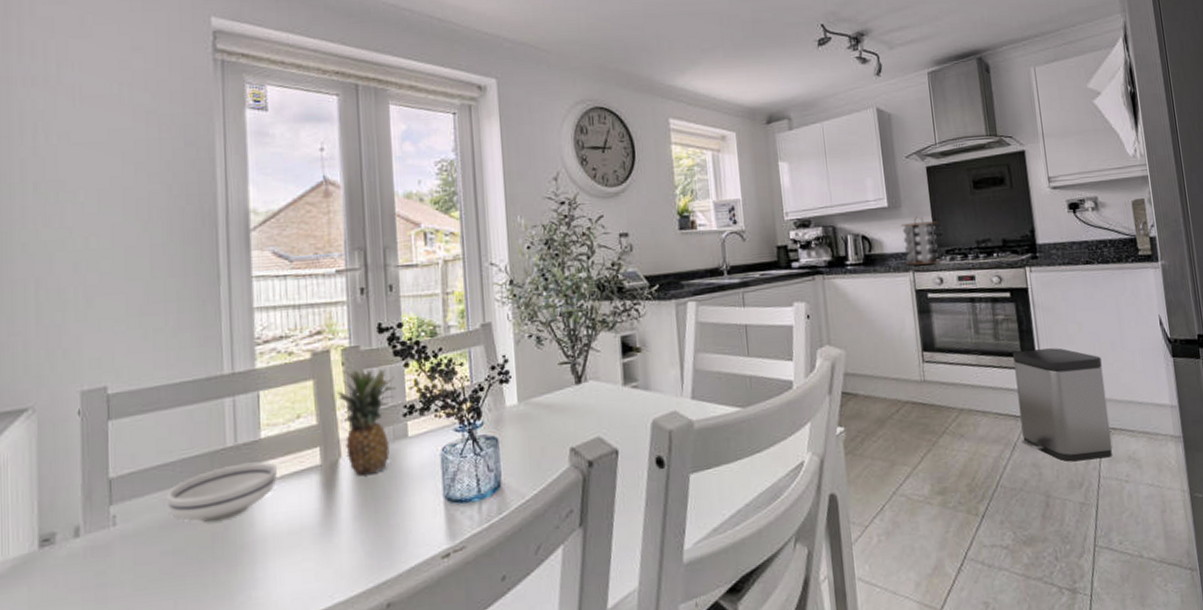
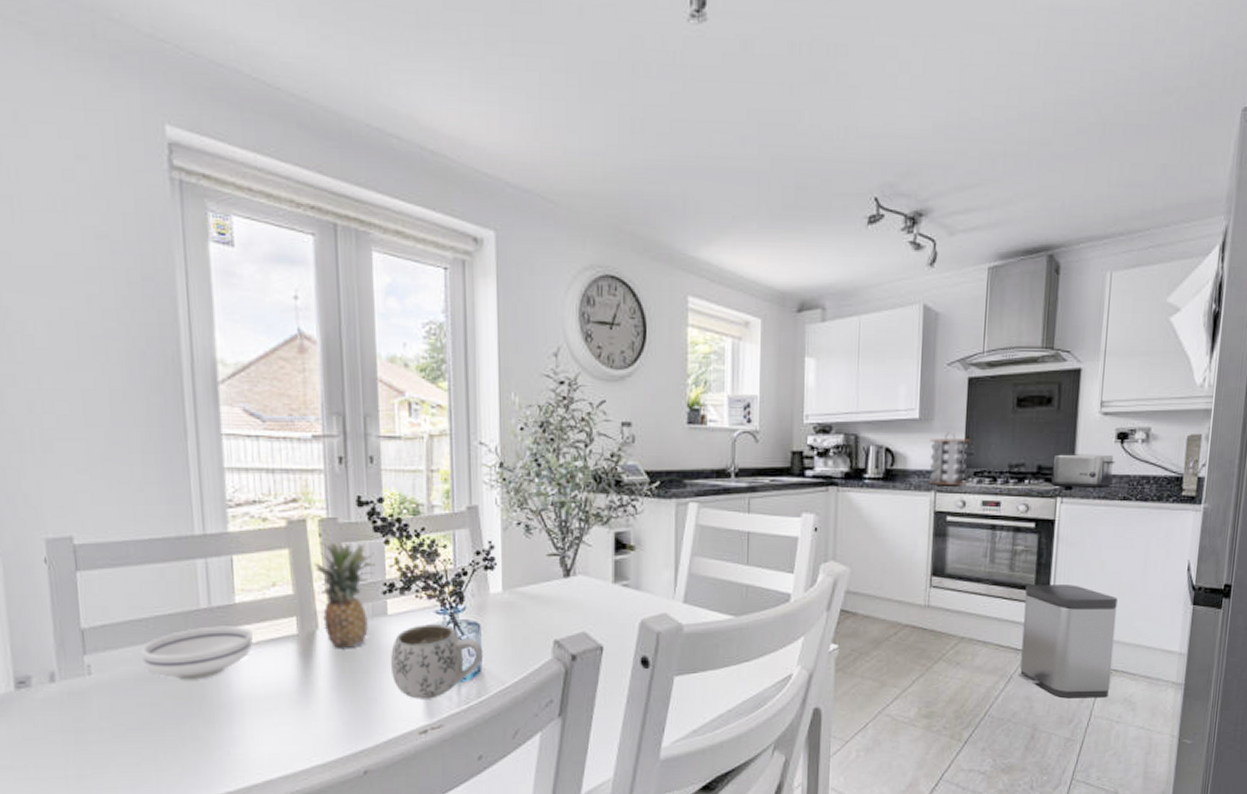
mug: none [411,441,503,522] -> present [390,624,484,699]
toaster: none [1015,224,1072,257] -> present [1051,454,1115,489]

